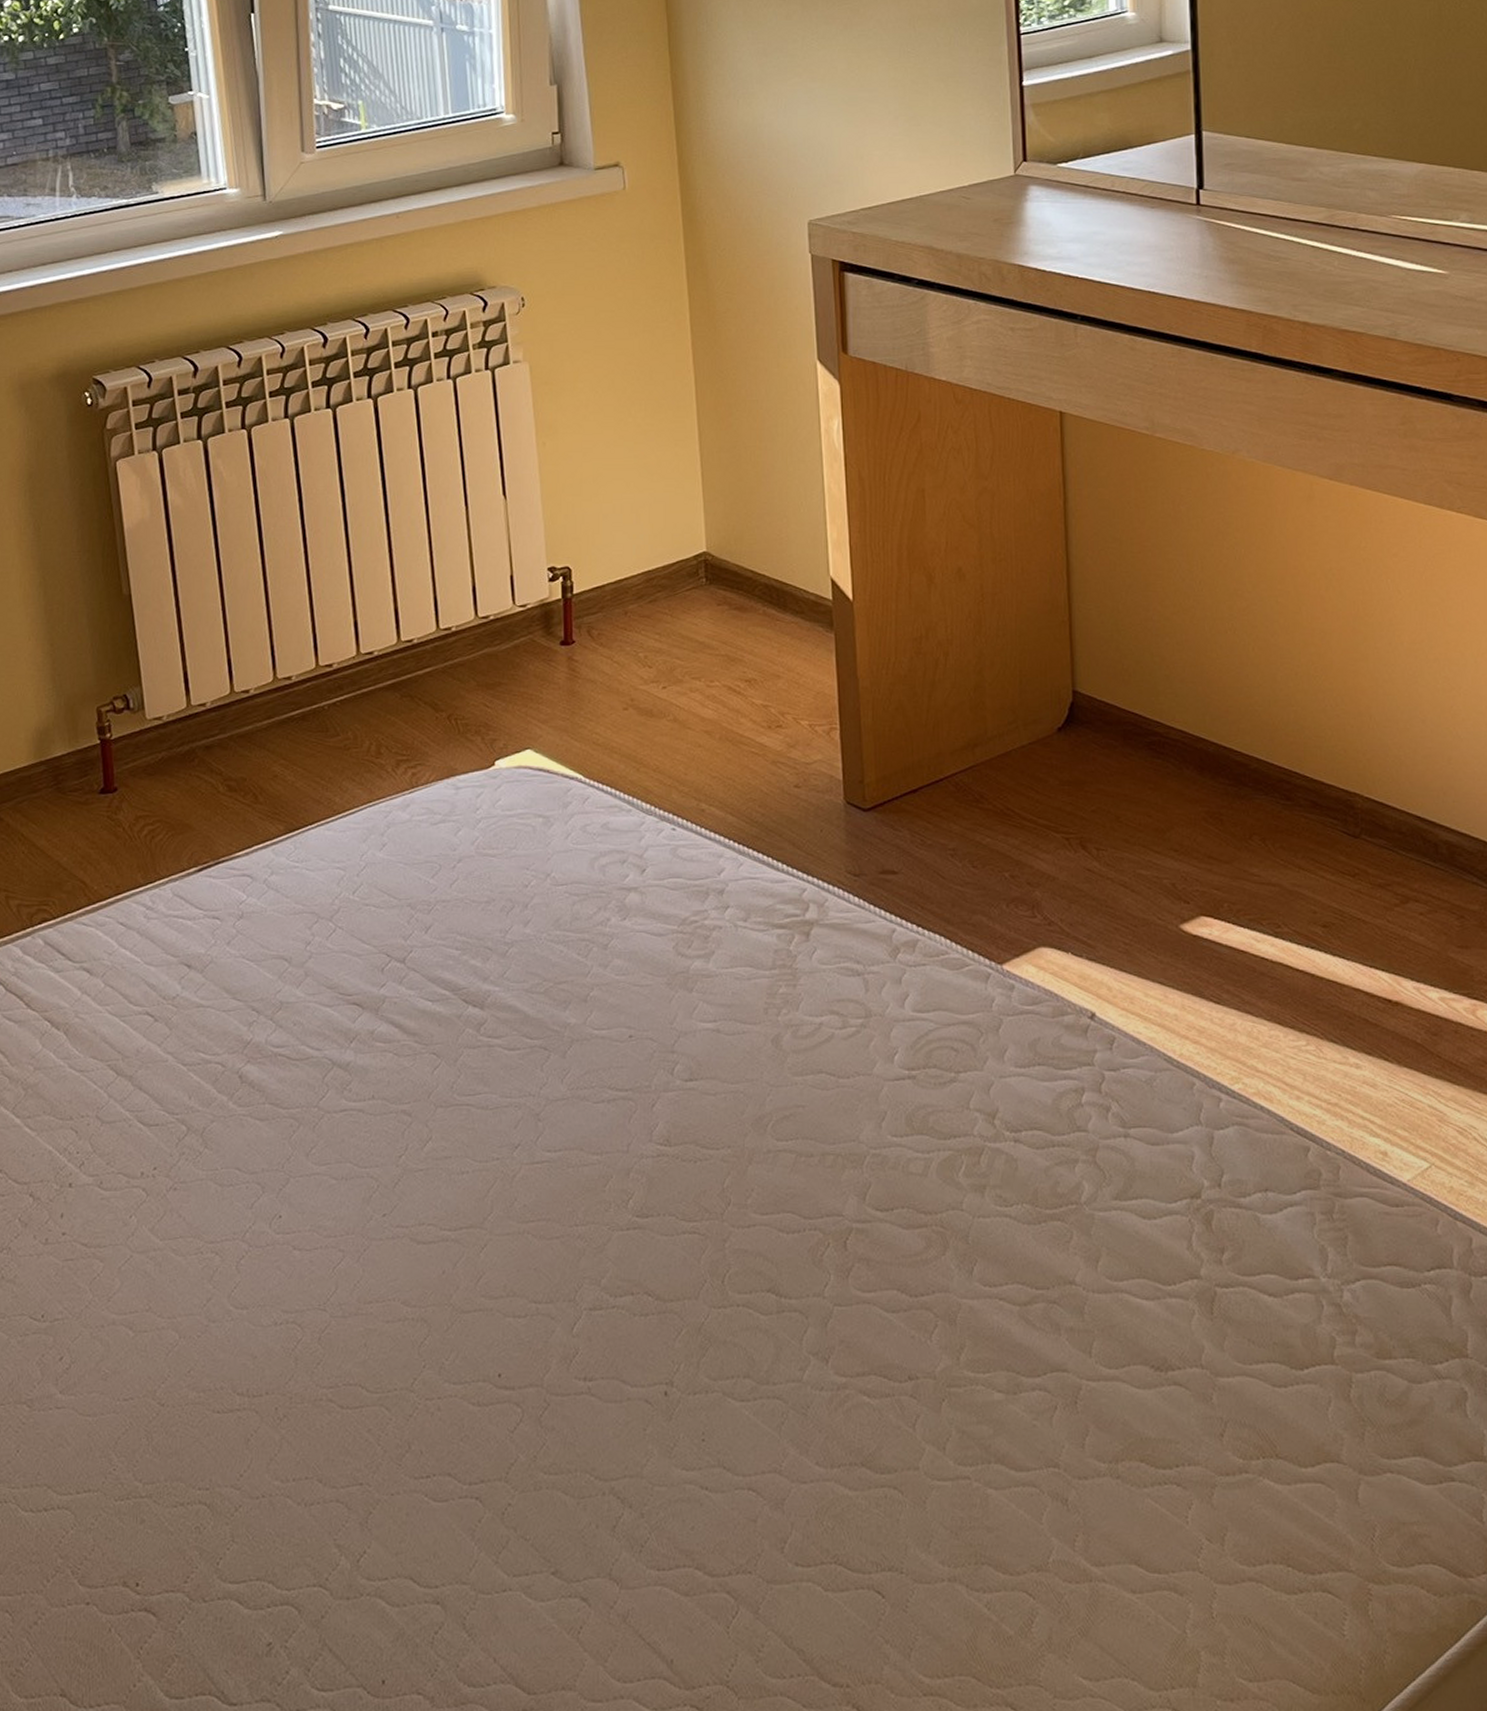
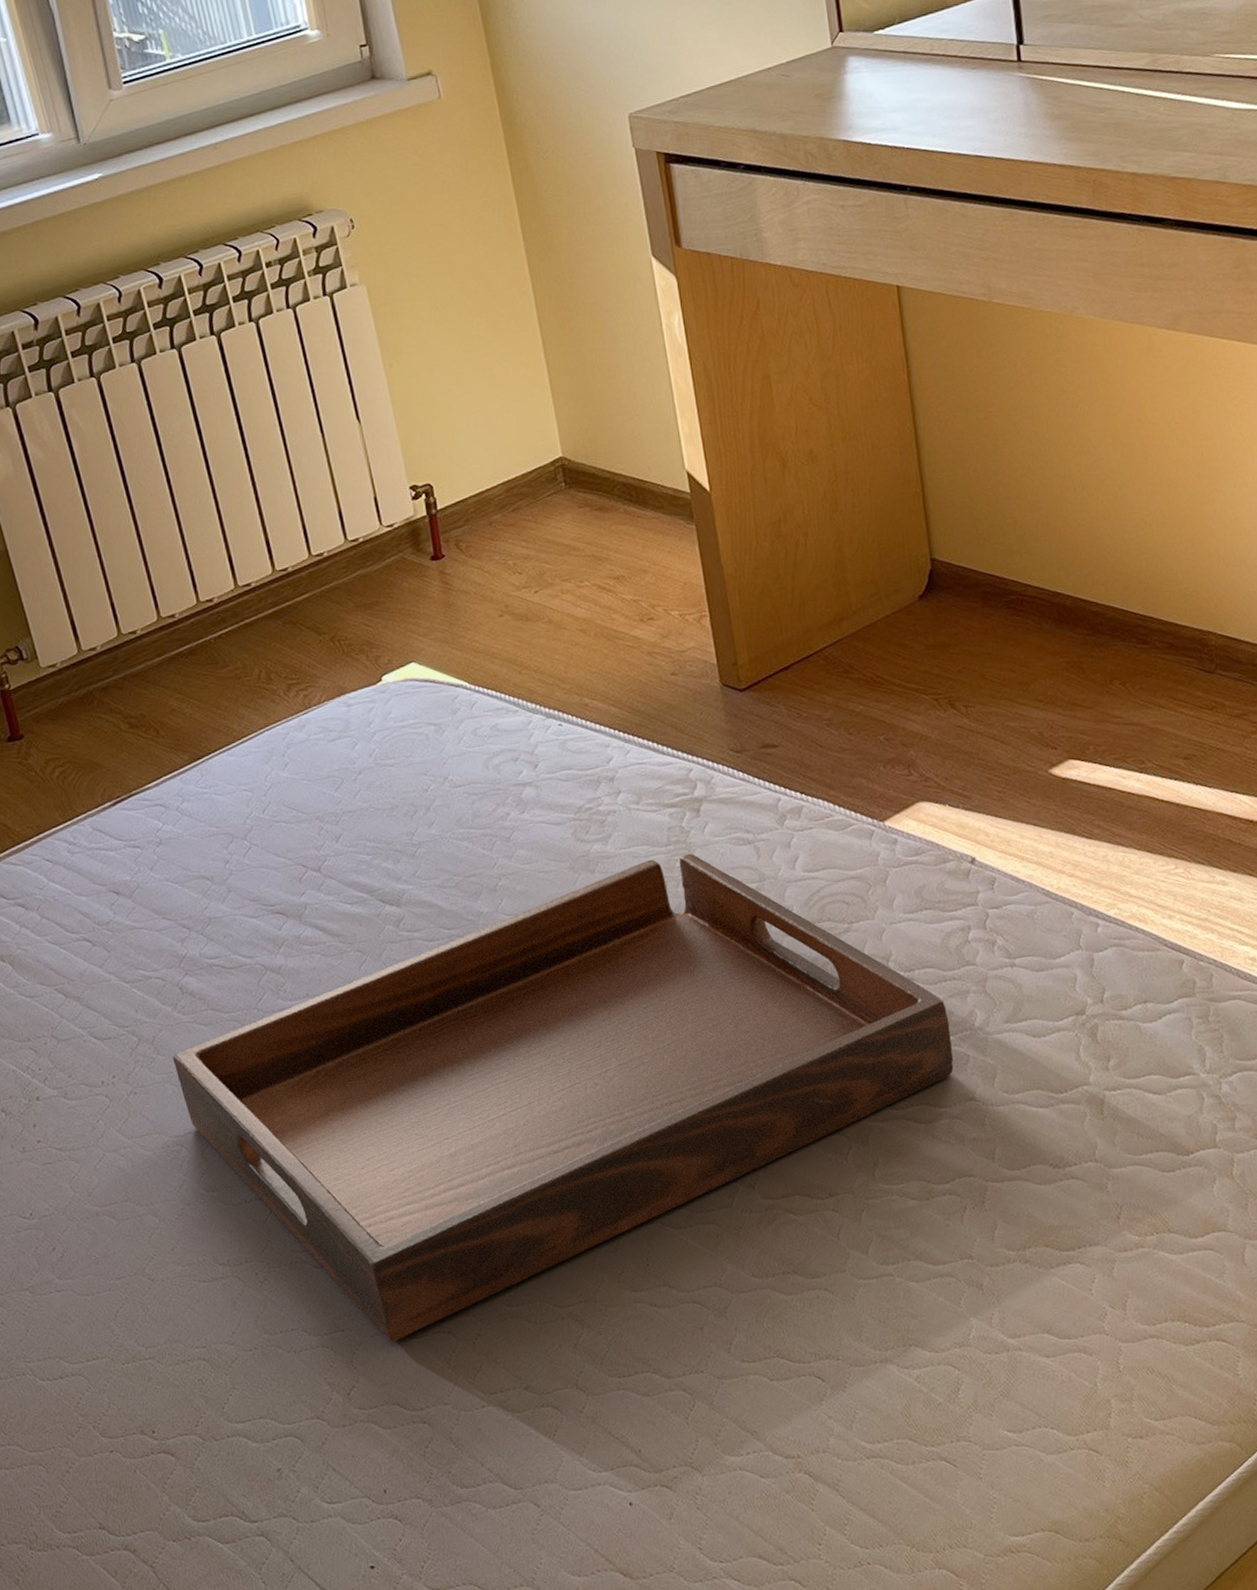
serving tray: none [220,981,1056,1504] -> present [172,854,954,1343]

